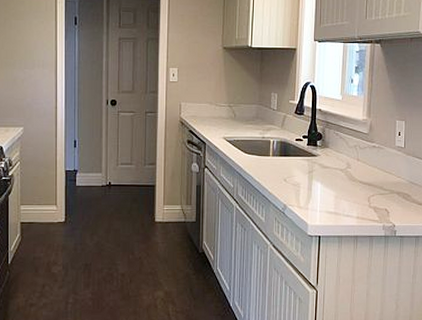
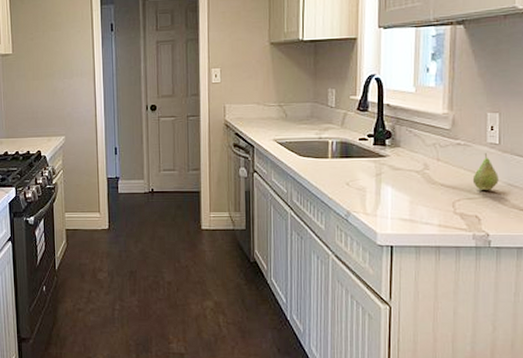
fruit: none [384,155,403,187] -> present [472,153,499,190]

